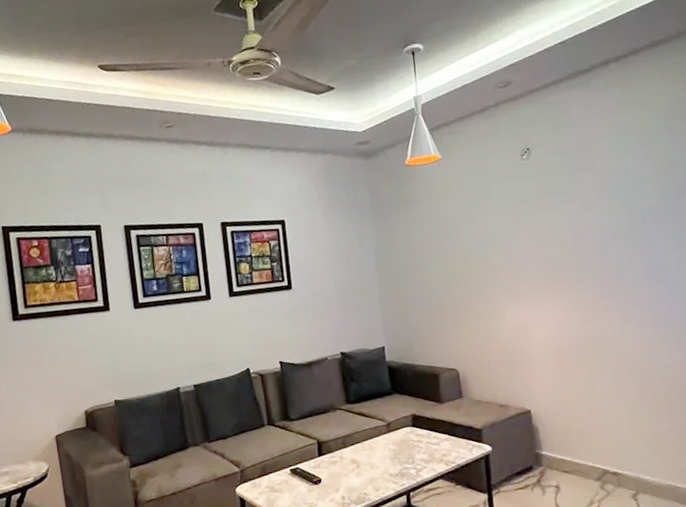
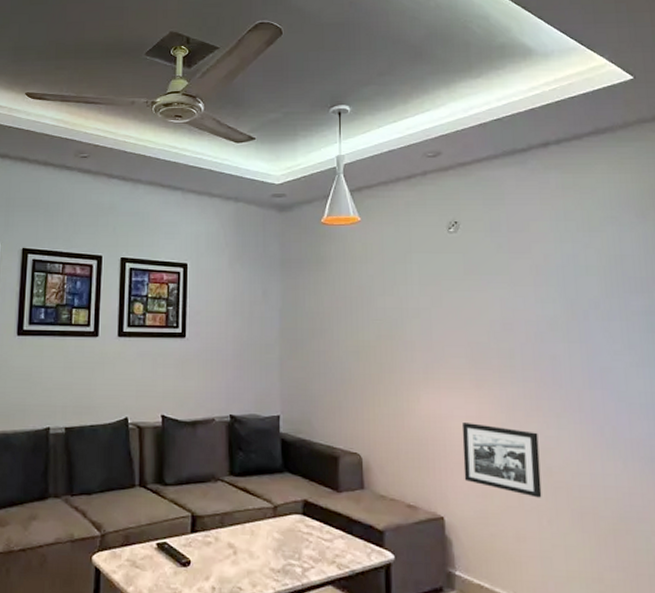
picture frame: none [541,328,610,383] -> present [461,423,542,498]

